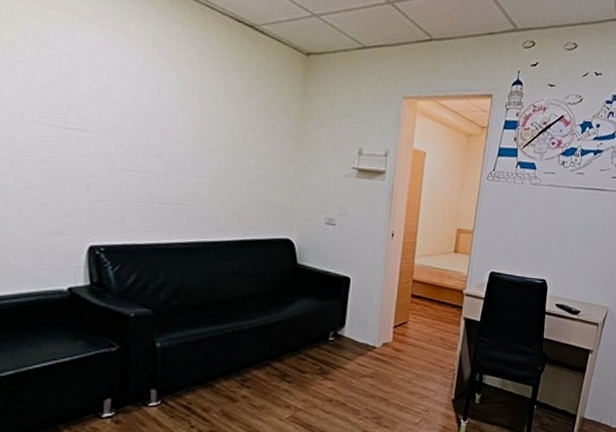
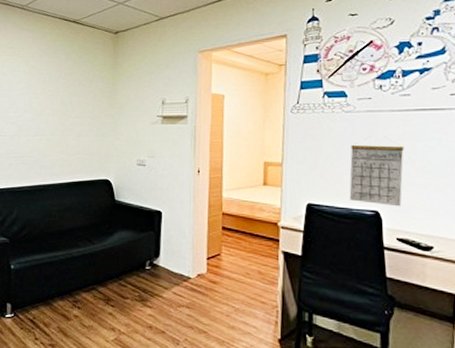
calendar: none [525,212,573,277] -> present [349,139,404,207]

